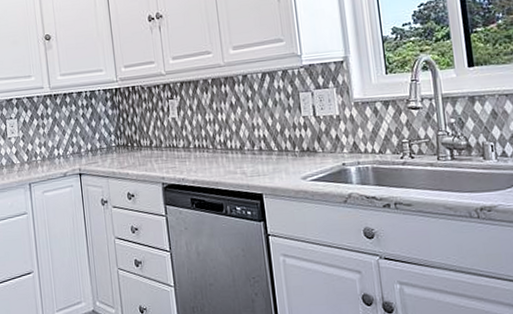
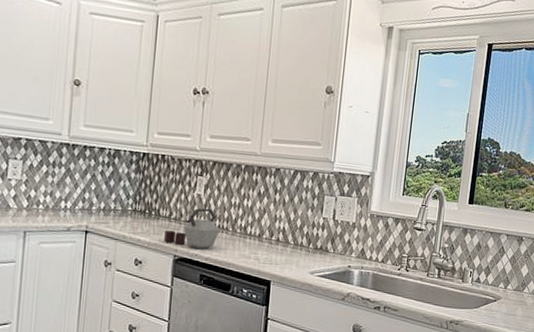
kettle: none [149,130,201,174] -> present [164,208,220,250]

